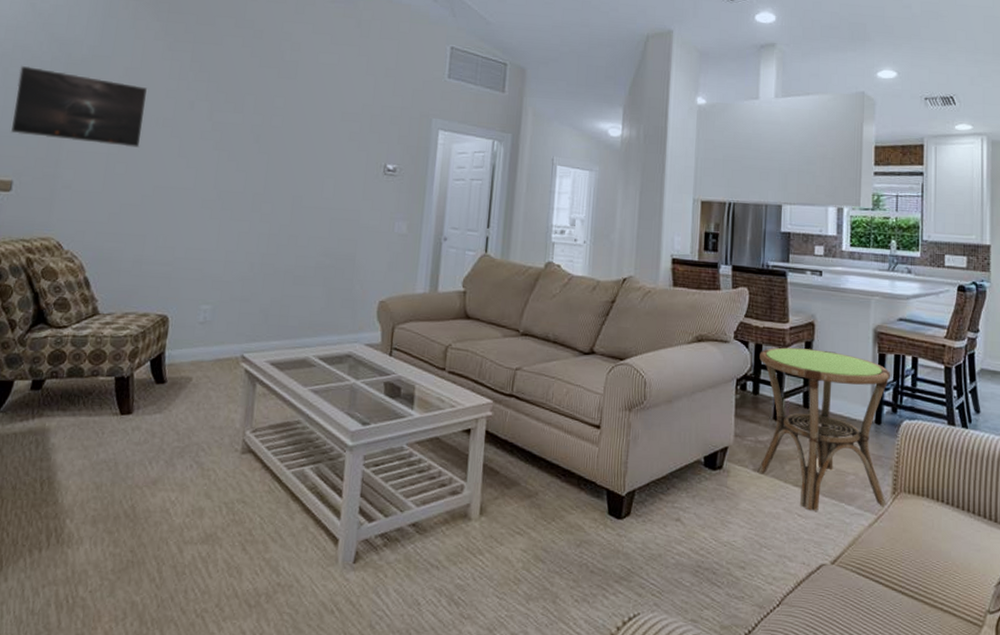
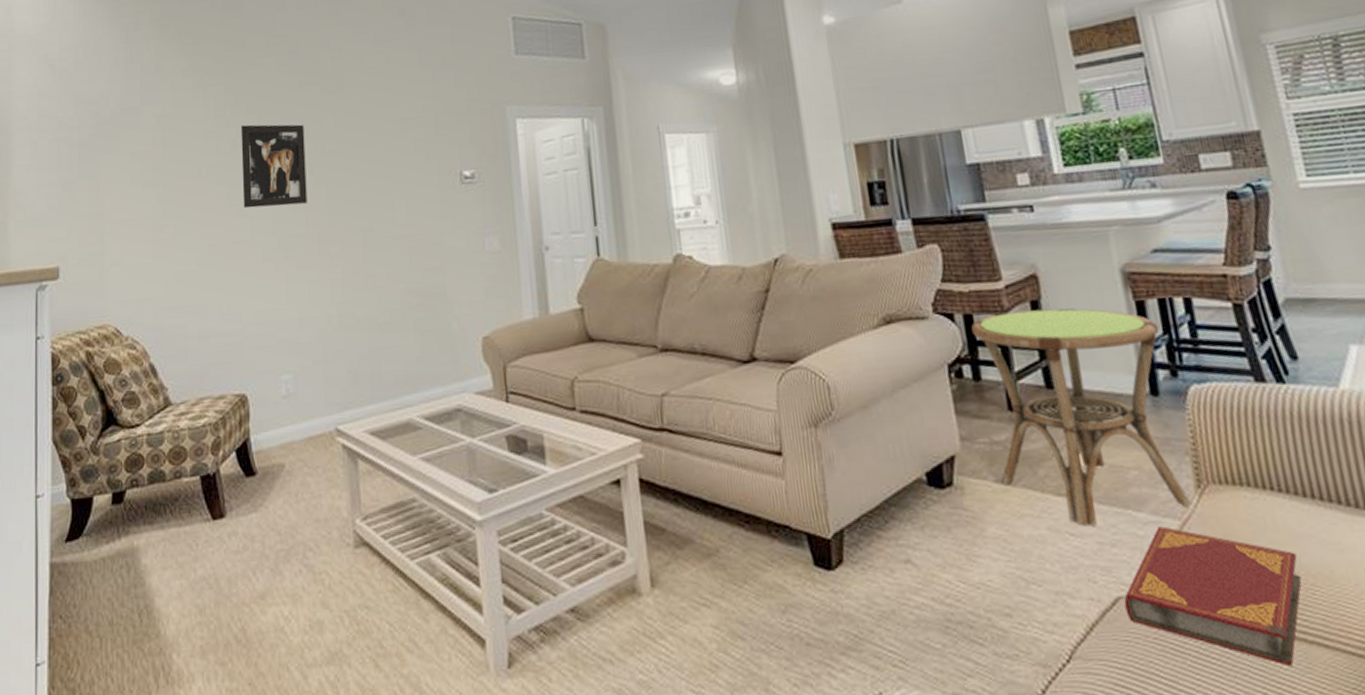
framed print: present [10,65,148,148] -> none [47,133,186,214]
wall art: none [191,90,257,166] -> present [240,124,308,209]
hardback book: none [825,518,949,626] -> present [1123,526,1302,666]

